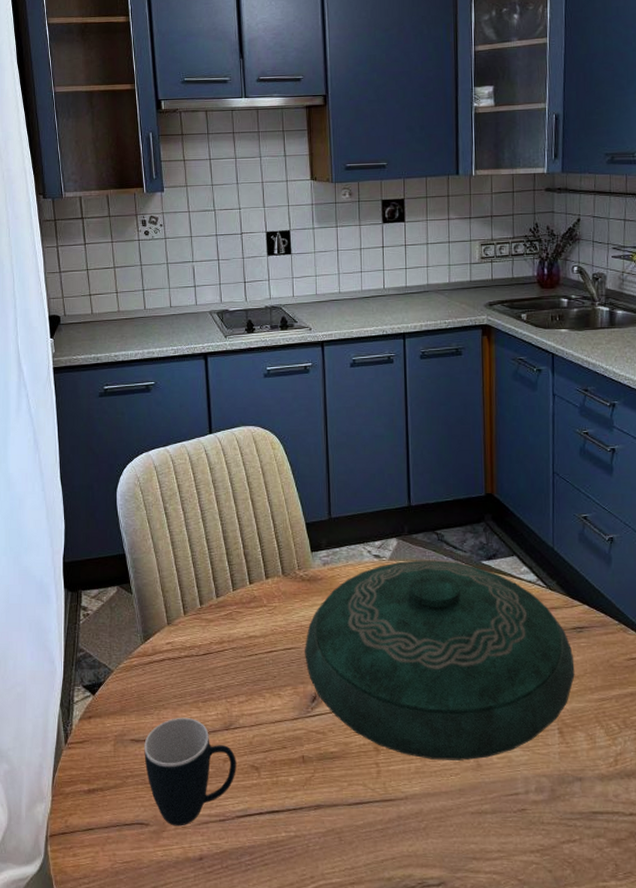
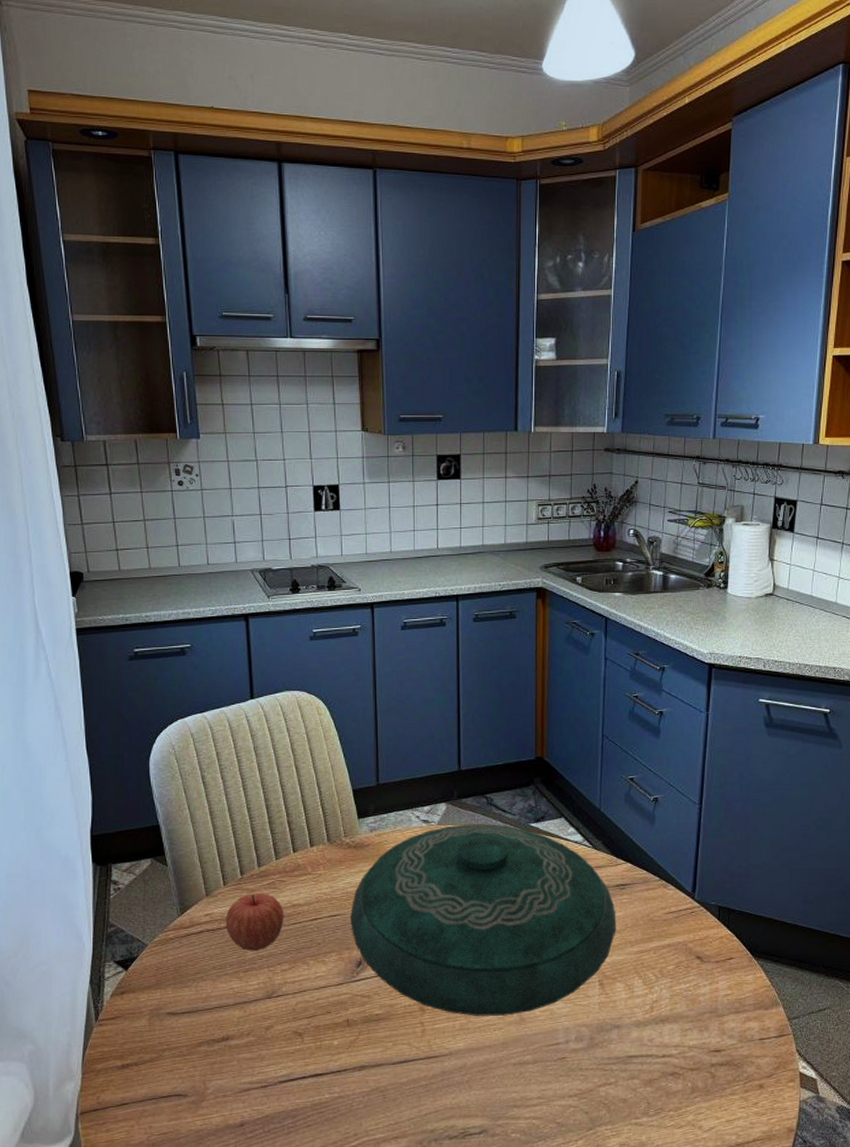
mug: present [144,718,236,826] -> none [181,989,279,1095]
apple: none [185,624,241,681] -> present [225,893,284,951]

